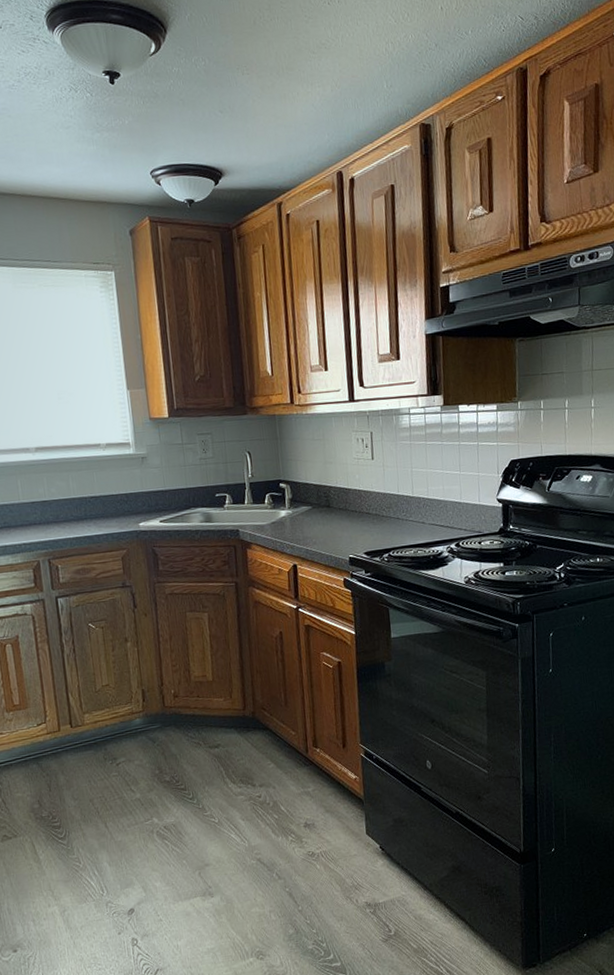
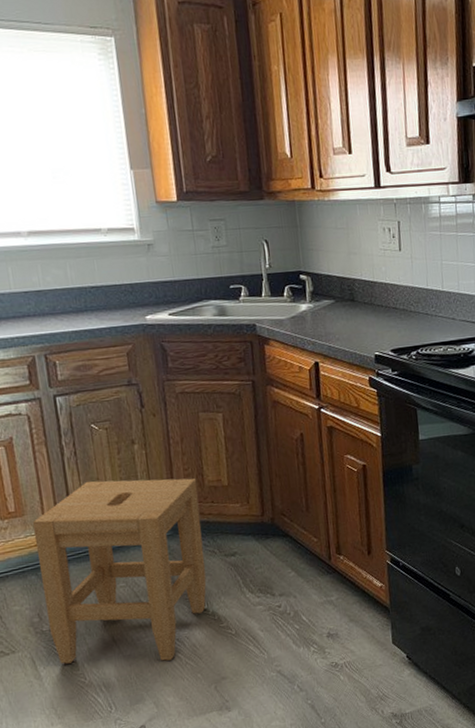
stool: none [35,674,192,849] -> present [33,478,207,664]

